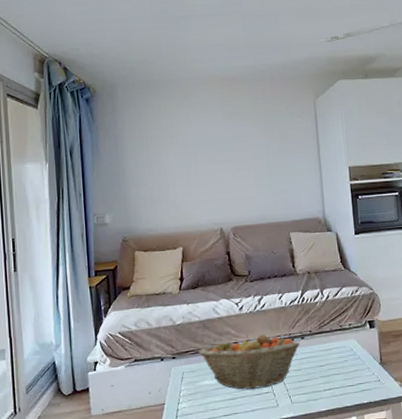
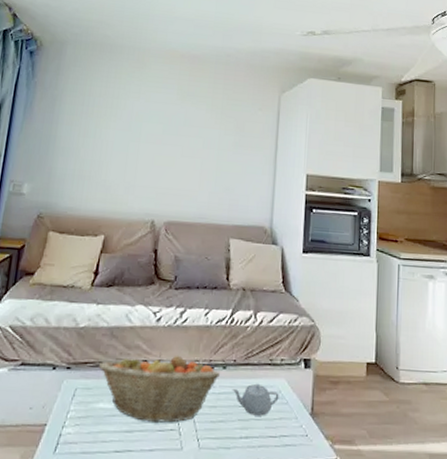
teapot: none [312,346,352,372] -> present [232,383,279,416]

